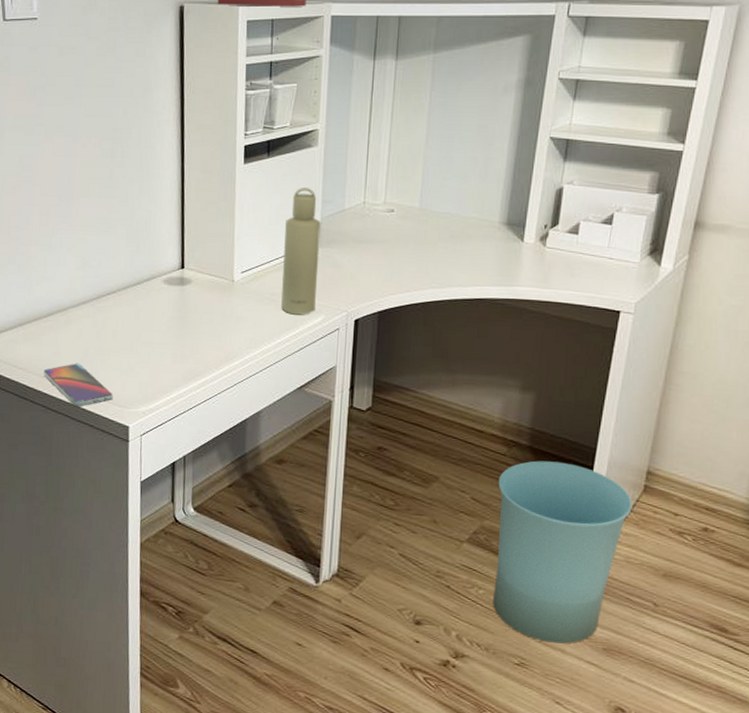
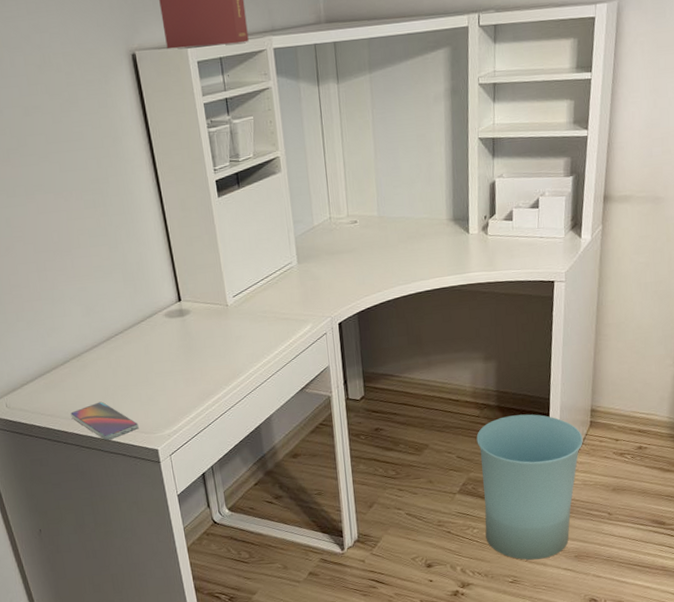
bottle: present [281,188,321,315] -> none [264,211,303,327]

